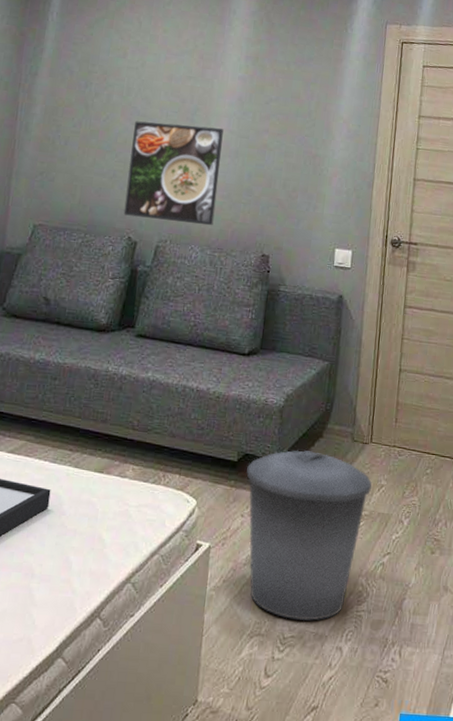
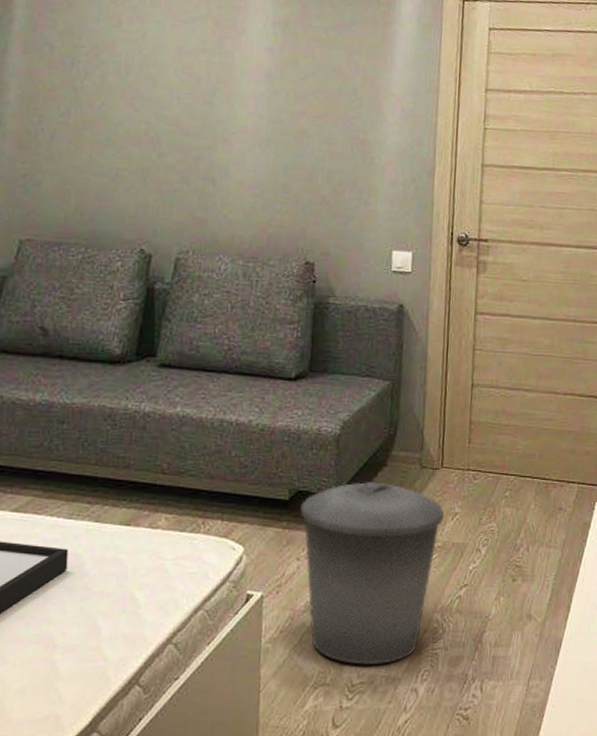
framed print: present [123,121,224,226] -> none [132,106,251,231]

